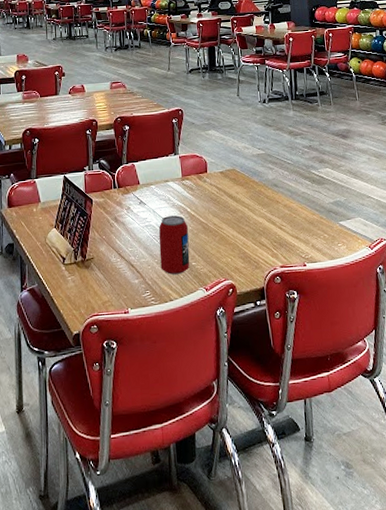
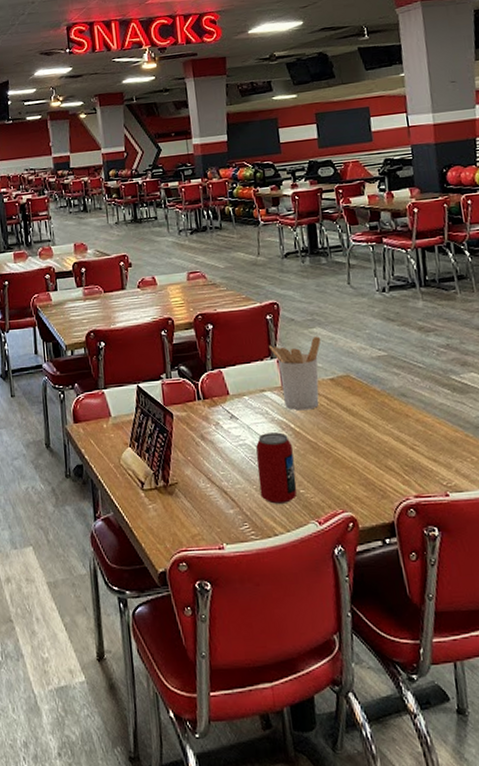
utensil holder: none [174,137,215,198] -> present [269,336,321,411]

